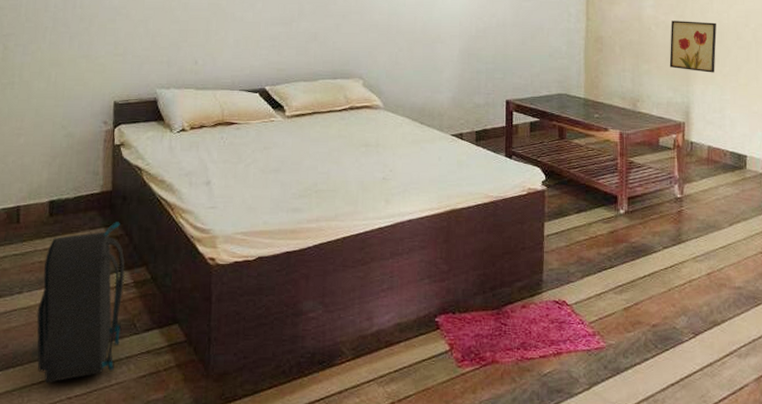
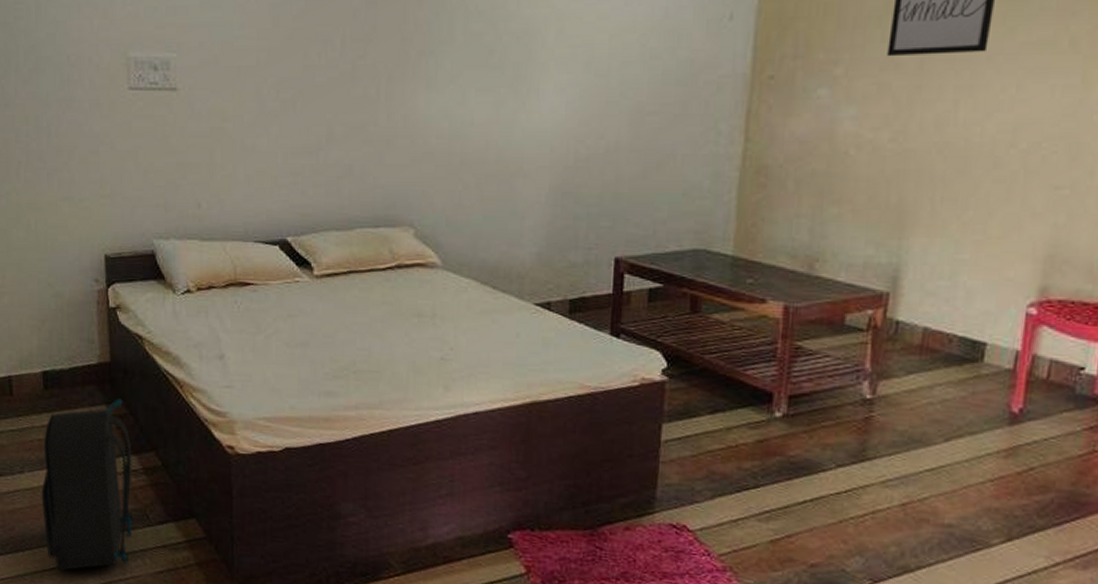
wall art: present [669,20,717,73] -> none [873,139,960,220]

